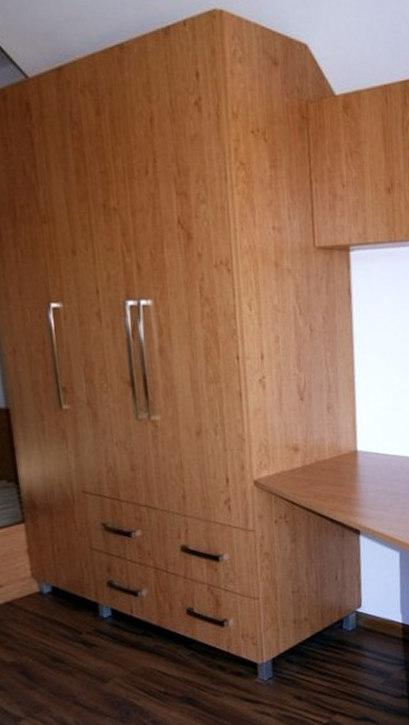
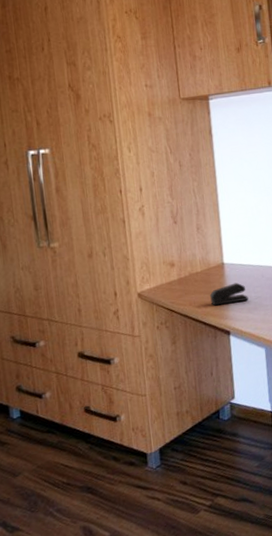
stapler: none [338,474,384,500] -> present [209,282,249,306]

